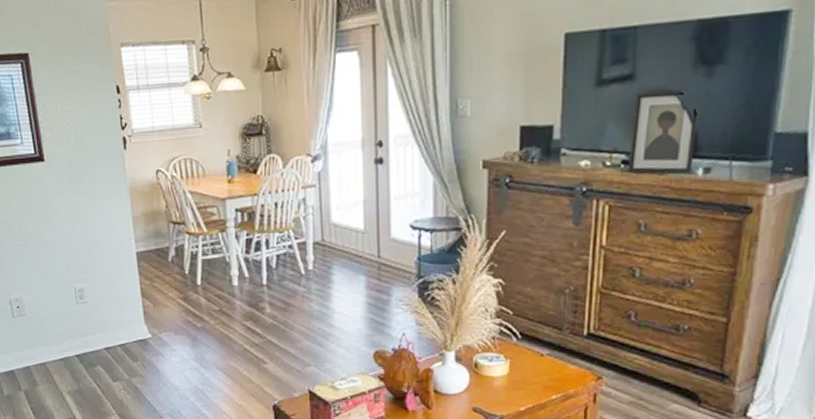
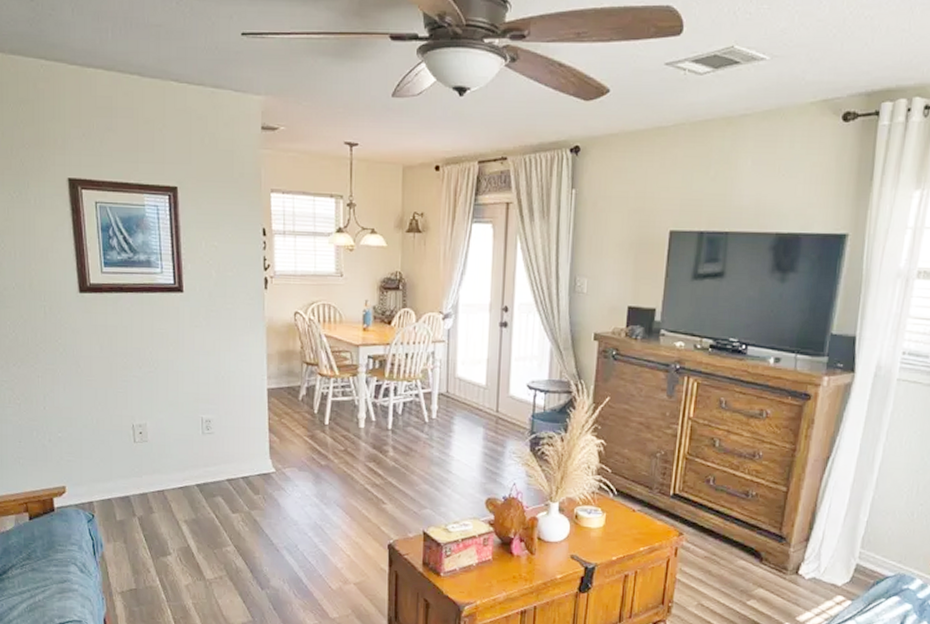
picture frame: present [628,90,699,174] -> none [714,288,774,361]

